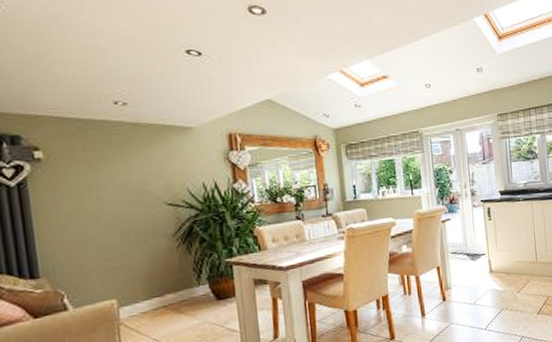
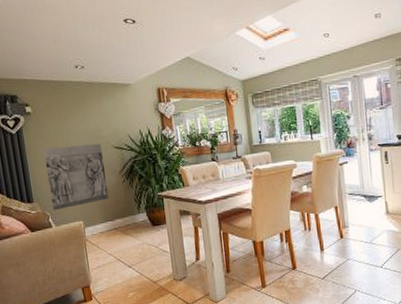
wall relief: none [59,199,157,288] -> present [43,143,109,211]

